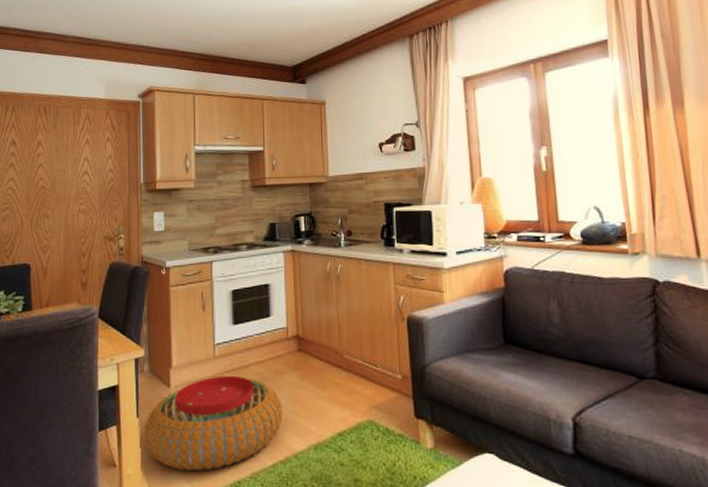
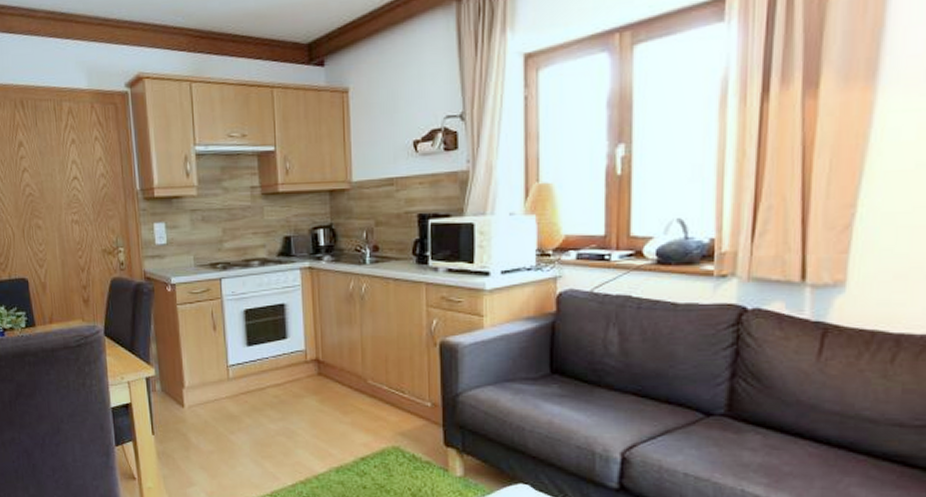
pouf: present [144,375,283,471] -> none [160,397,303,487]

